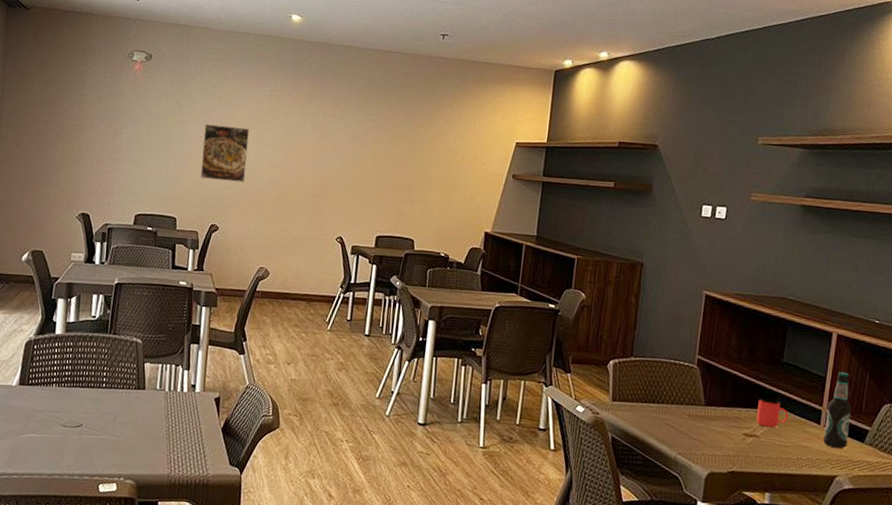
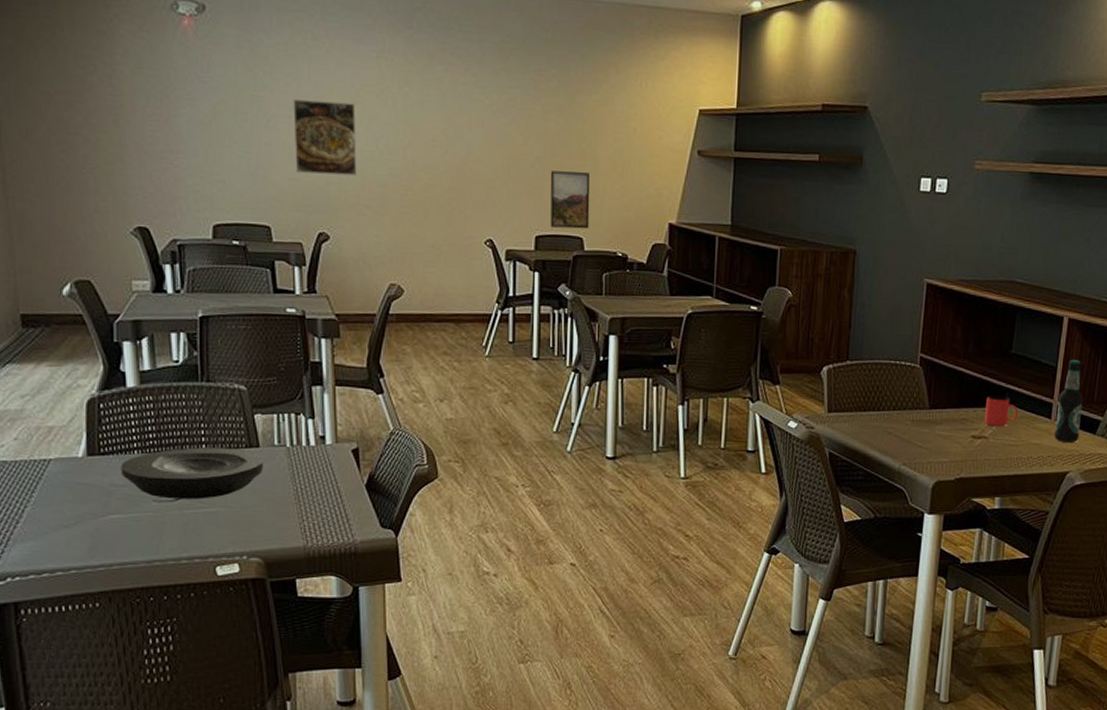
plate: none [41,385,147,428] -> present [120,447,264,499]
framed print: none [389,185,424,233] -> present [550,171,591,229]

